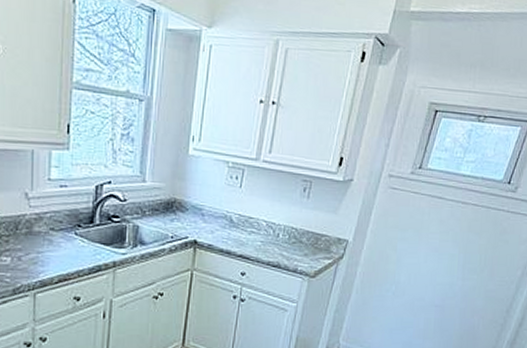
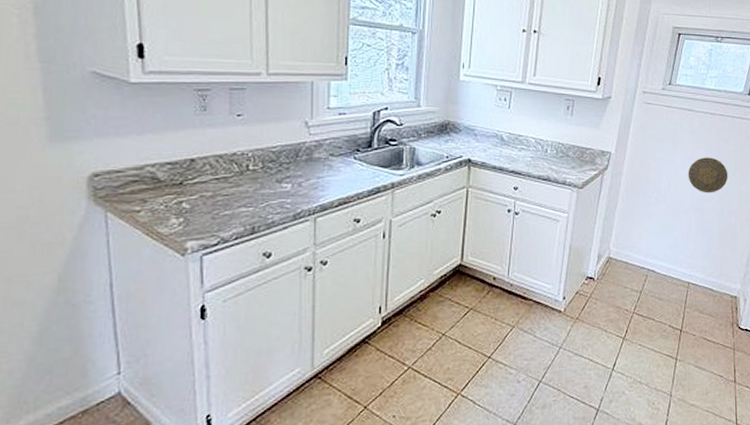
decorative plate: none [430,250,476,290] -> present [688,157,728,194]

